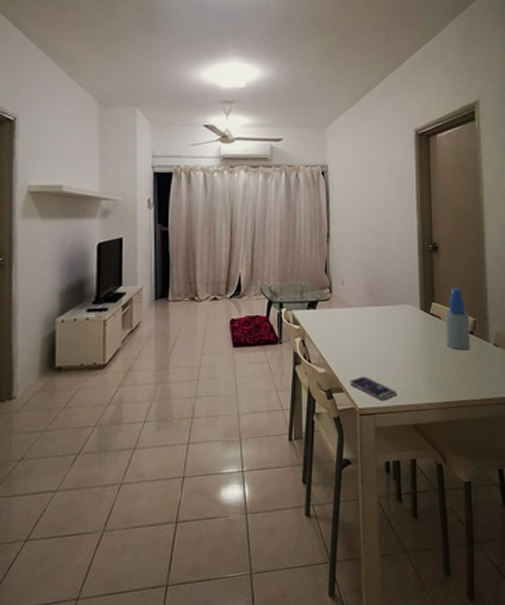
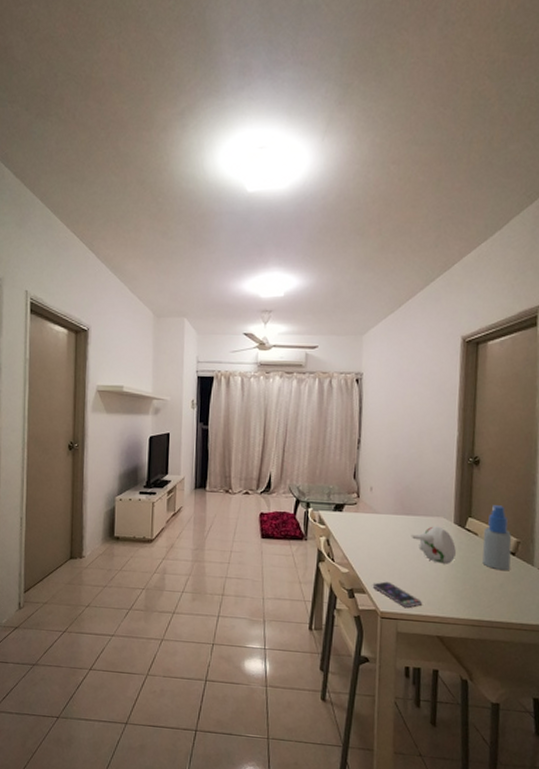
teapot: none [382,314,424,351] -> present [411,526,457,564]

